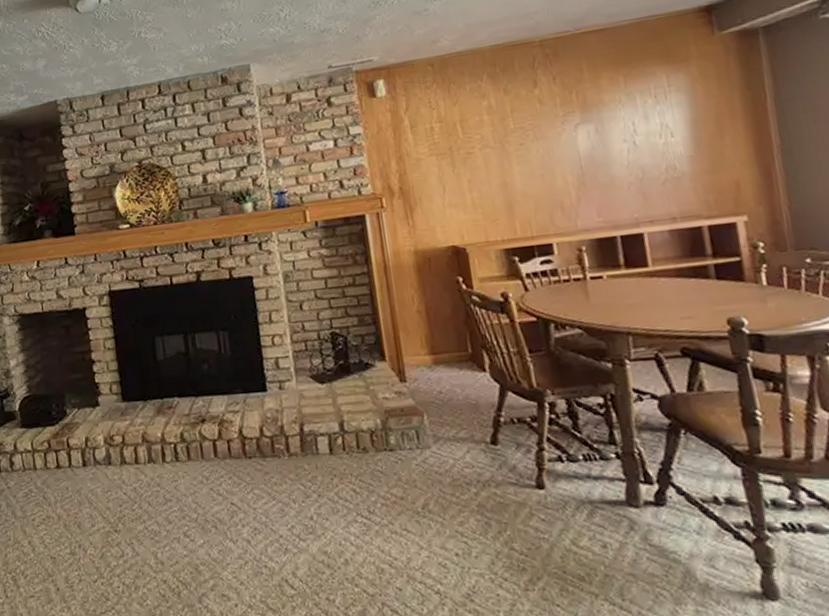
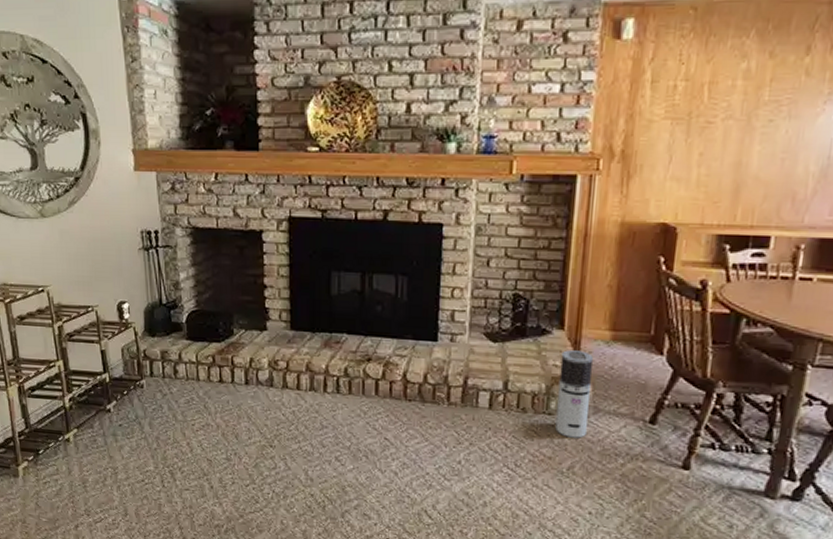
air purifier: none [388,379,432,473] -> present [555,350,594,438]

